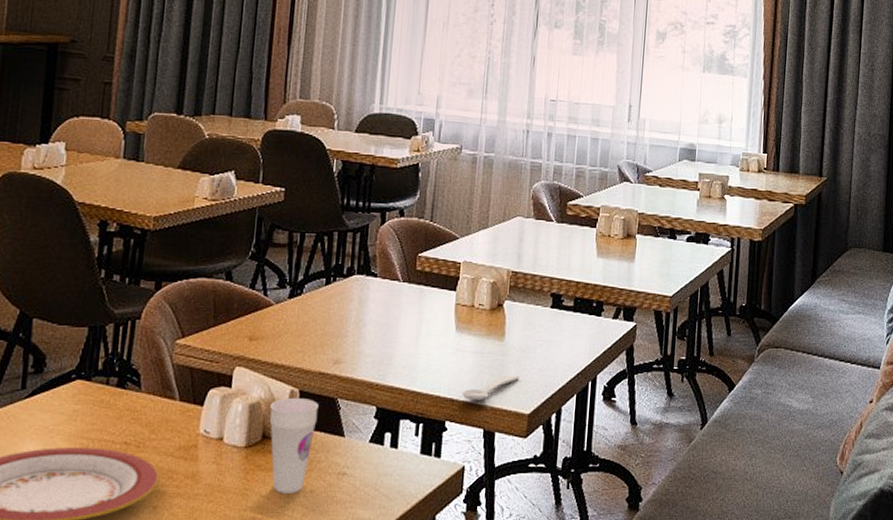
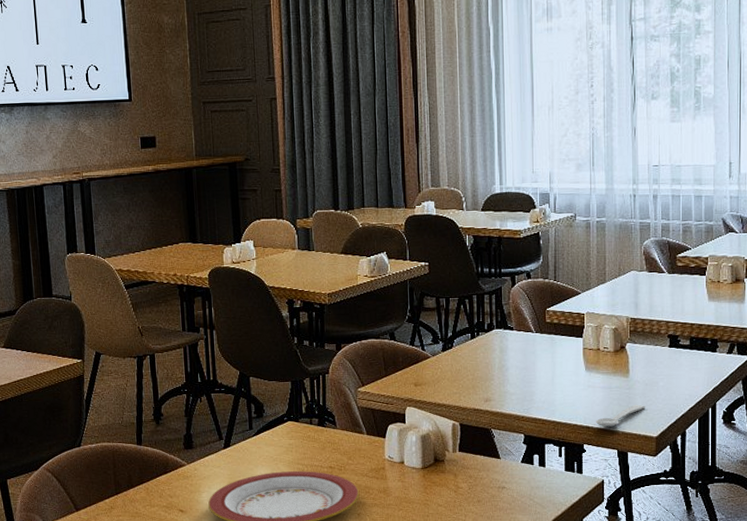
cup: present [269,397,319,493] -> none [438,429,477,503]

